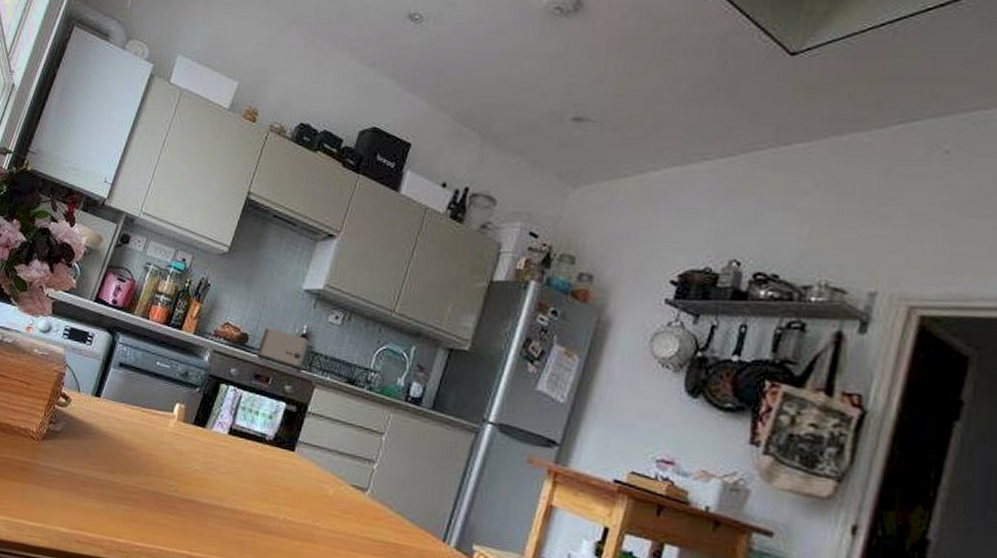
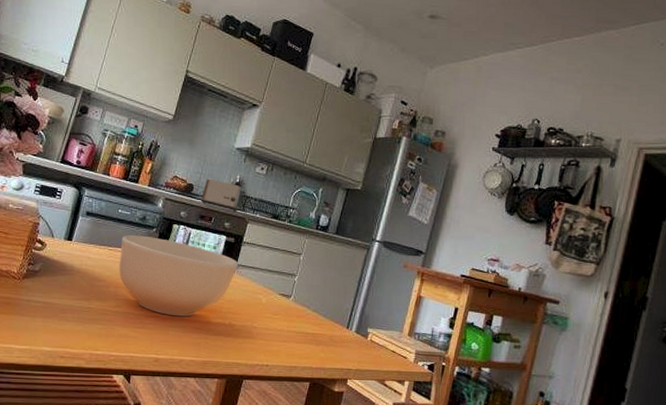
bowl: none [152,394,301,505] -> present [119,235,239,317]

